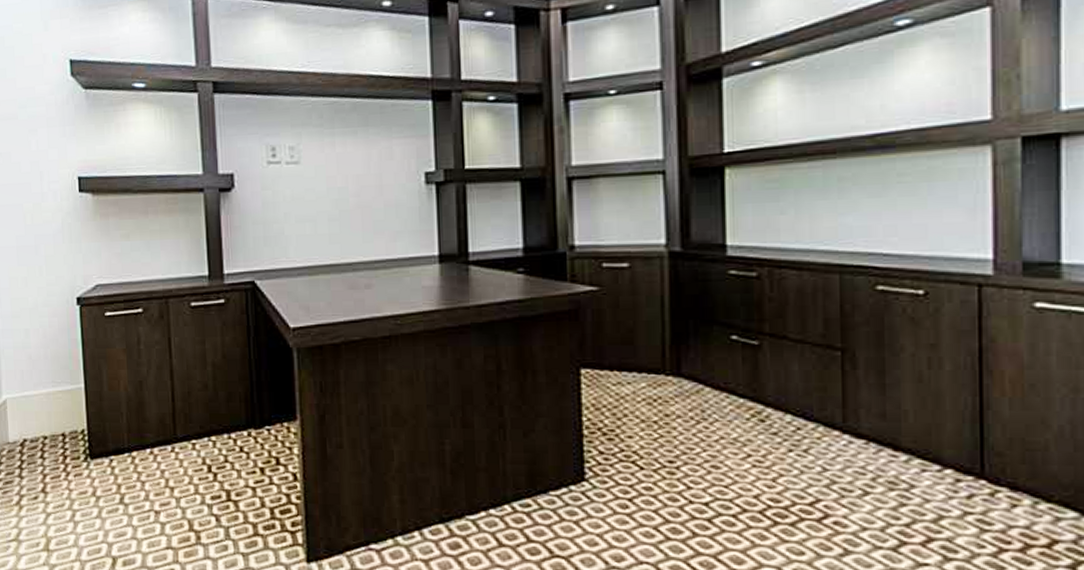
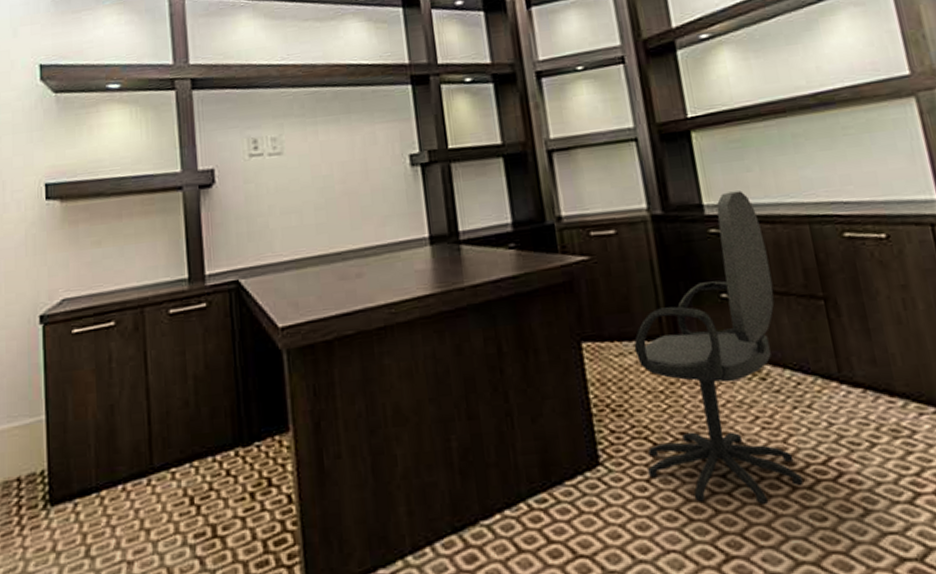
office chair: none [632,233,788,533] -> present [634,190,803,504]

